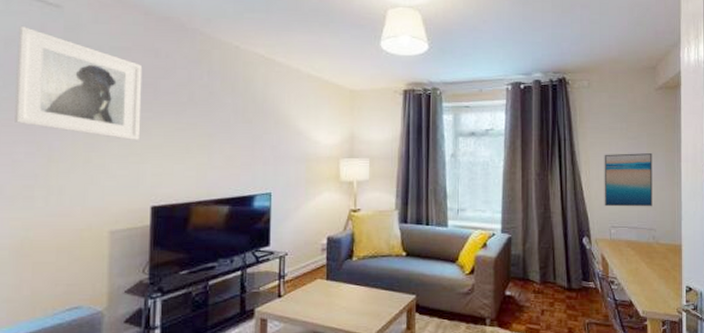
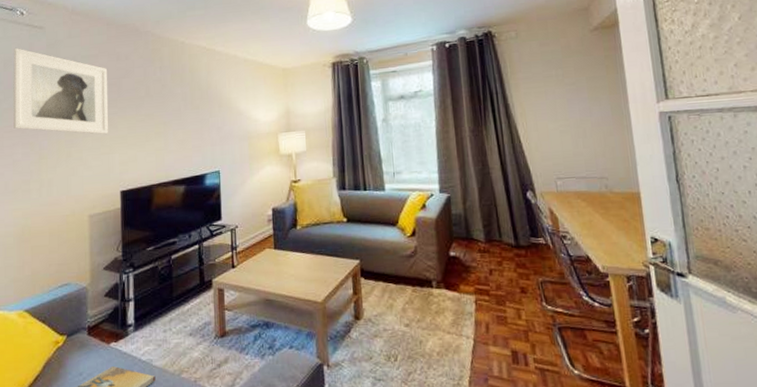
wall art: present [604,153,653,207] -> none [541,98,601,158]

